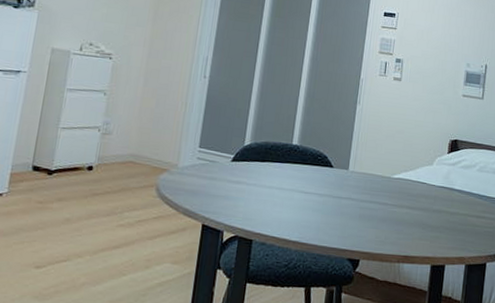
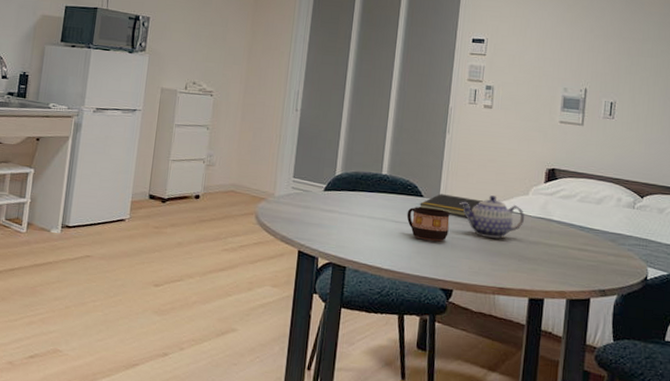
cup: none [316,177,359,212] -> present [406,206,450,242]
notepad: none [329,164,390,187] -> present [419,194,483,217]
teapot: none [368,166,429,208] -> present [459,195,525,239]

